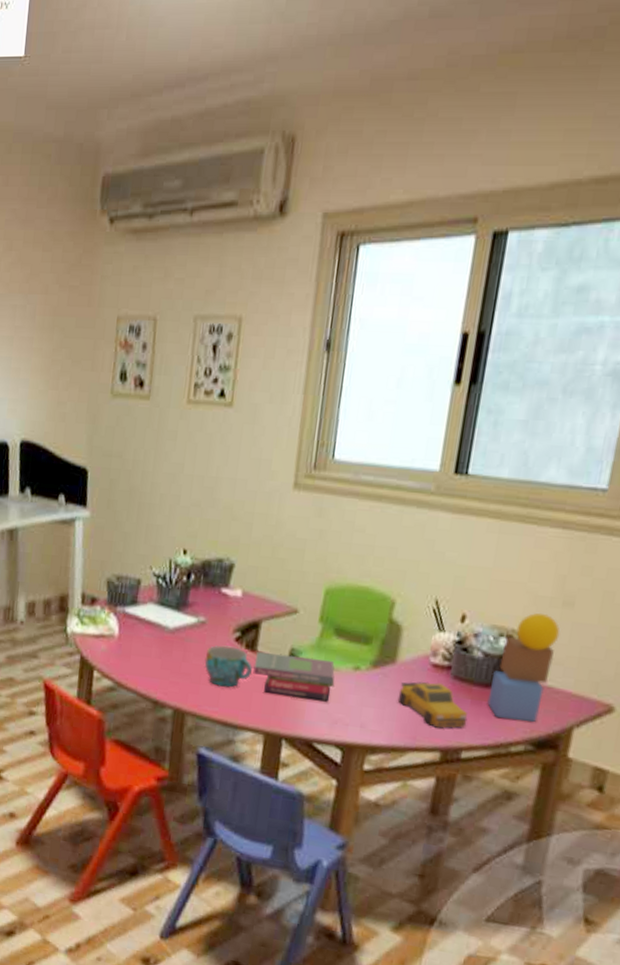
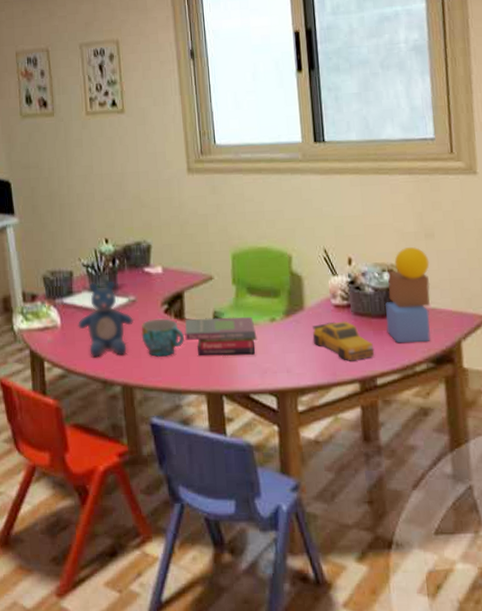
stuffed animal: none [136,595,200,678] -> present [78,282,134,357]

